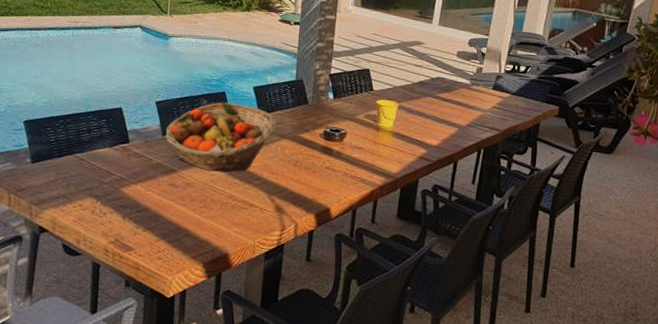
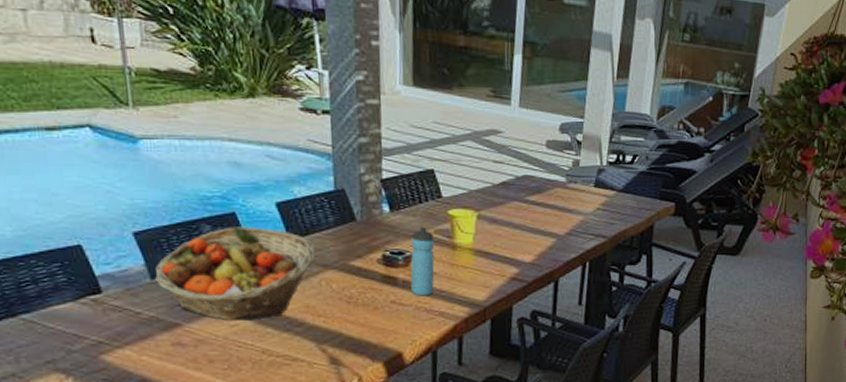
water bottle: none [342,112,364,166] -> present [410,227,435,296]

